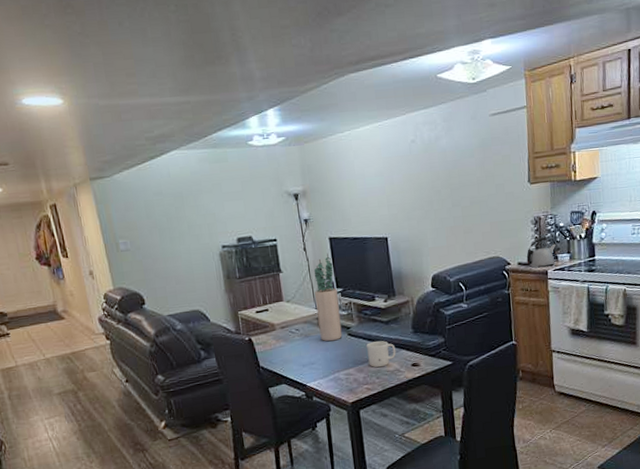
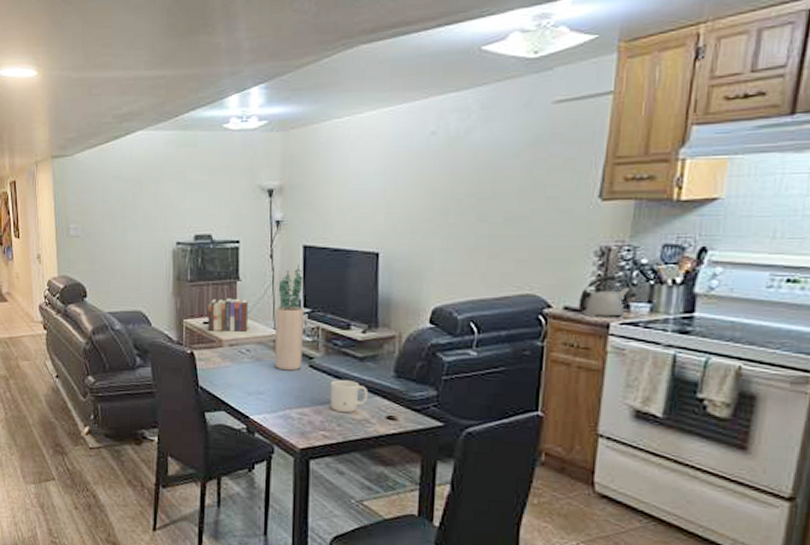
books: none [257,287,295,318] -> present [207,298,249,332]

